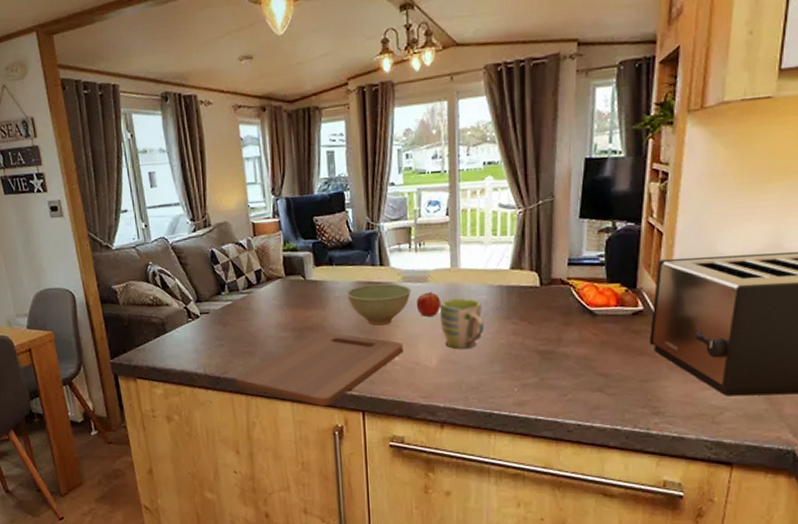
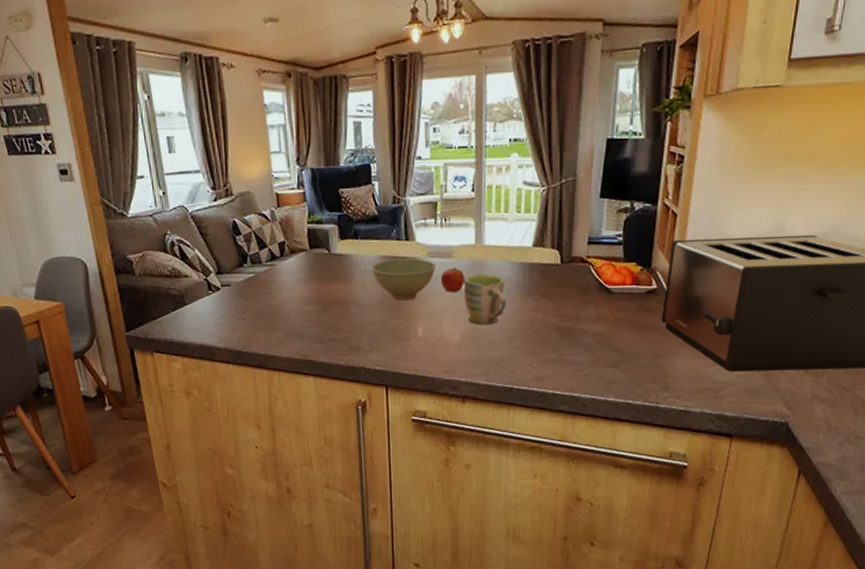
cutting board: present [235,332,404,407] -> none [257,306,428,382]

